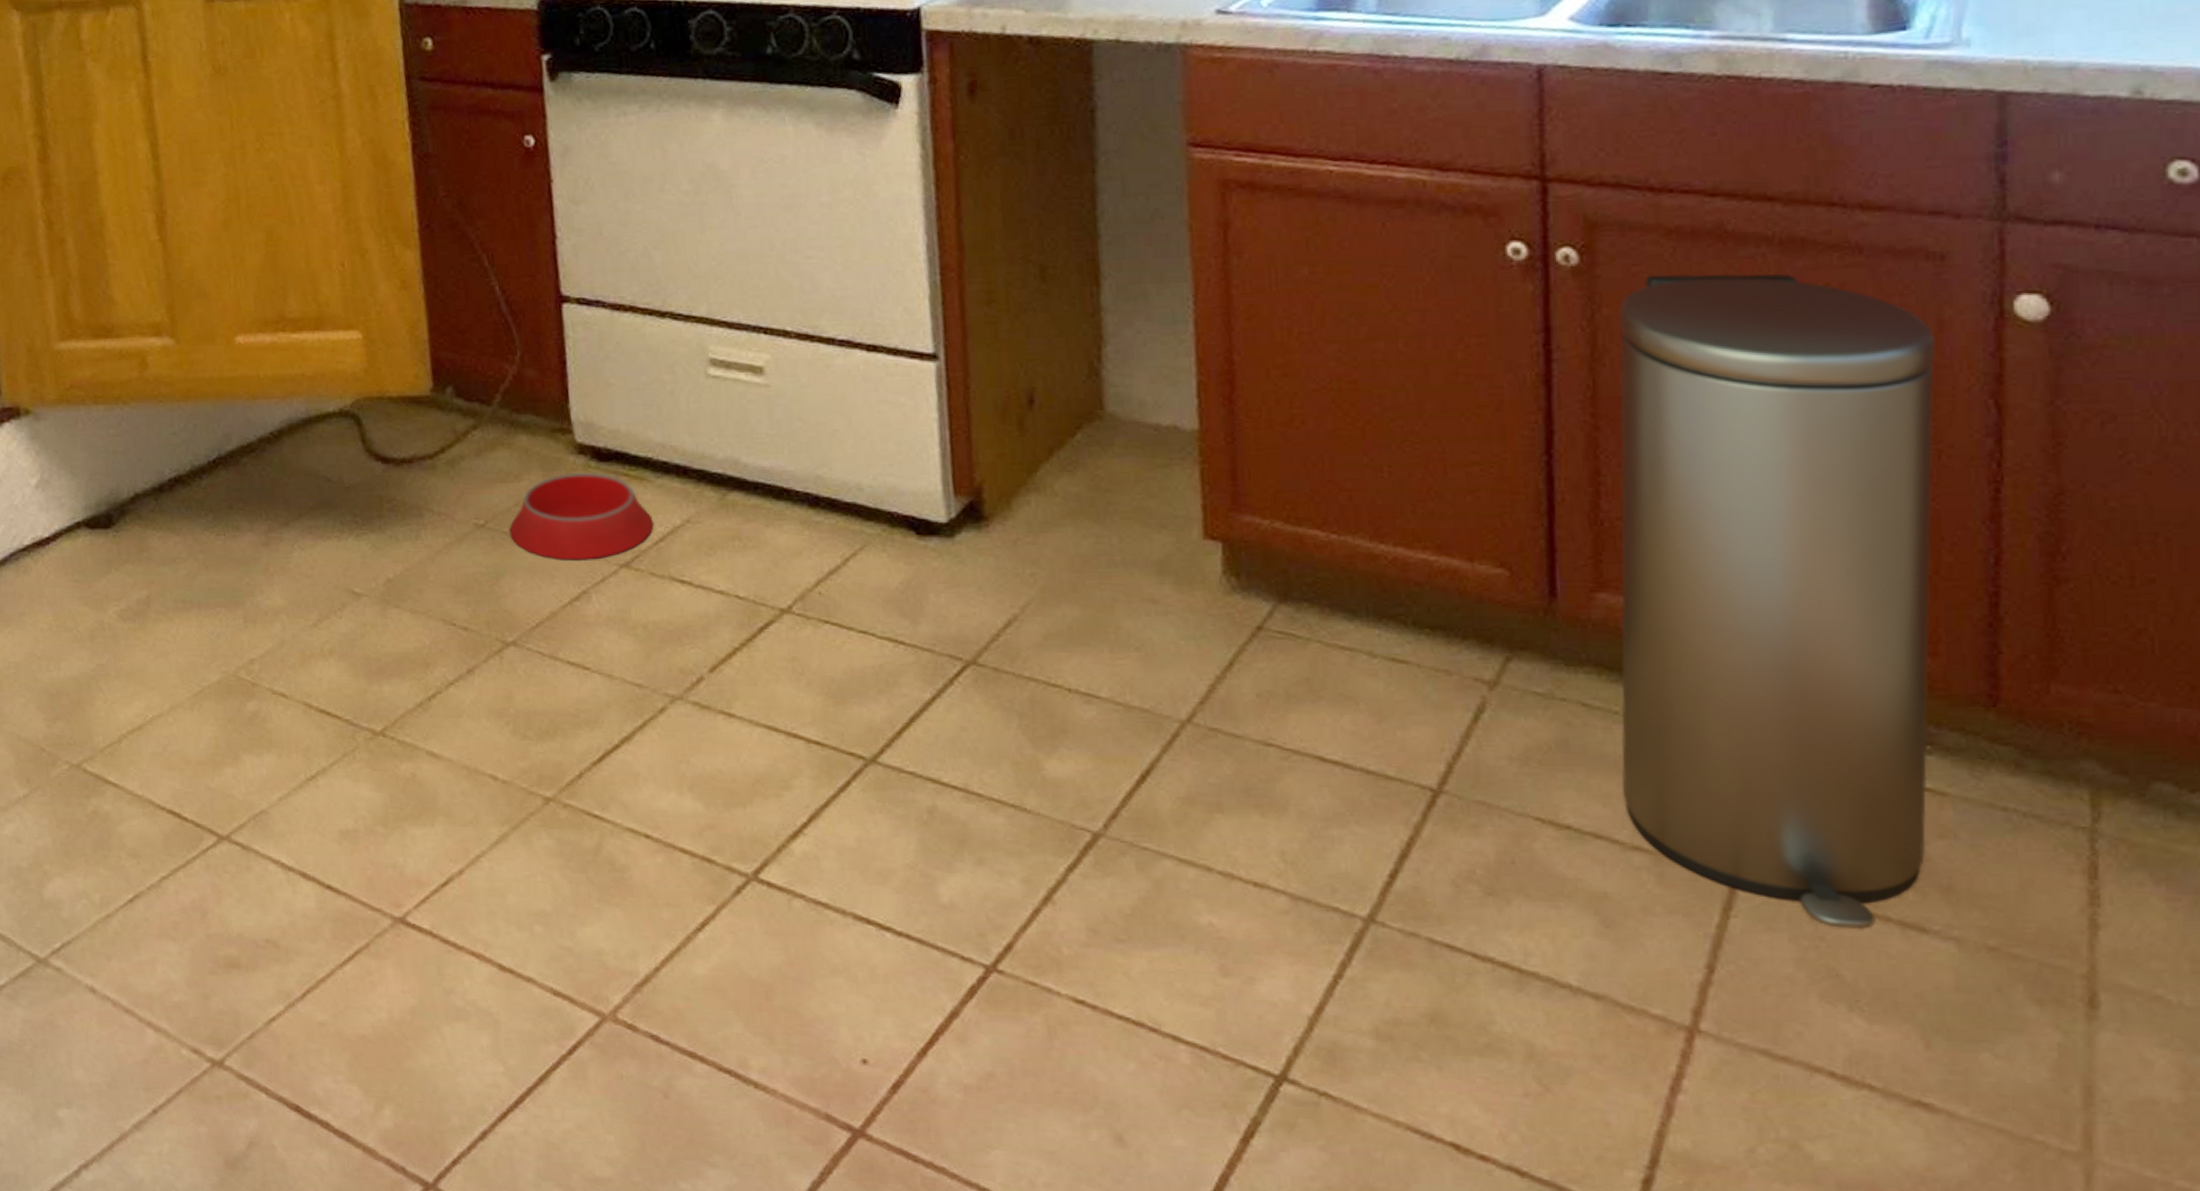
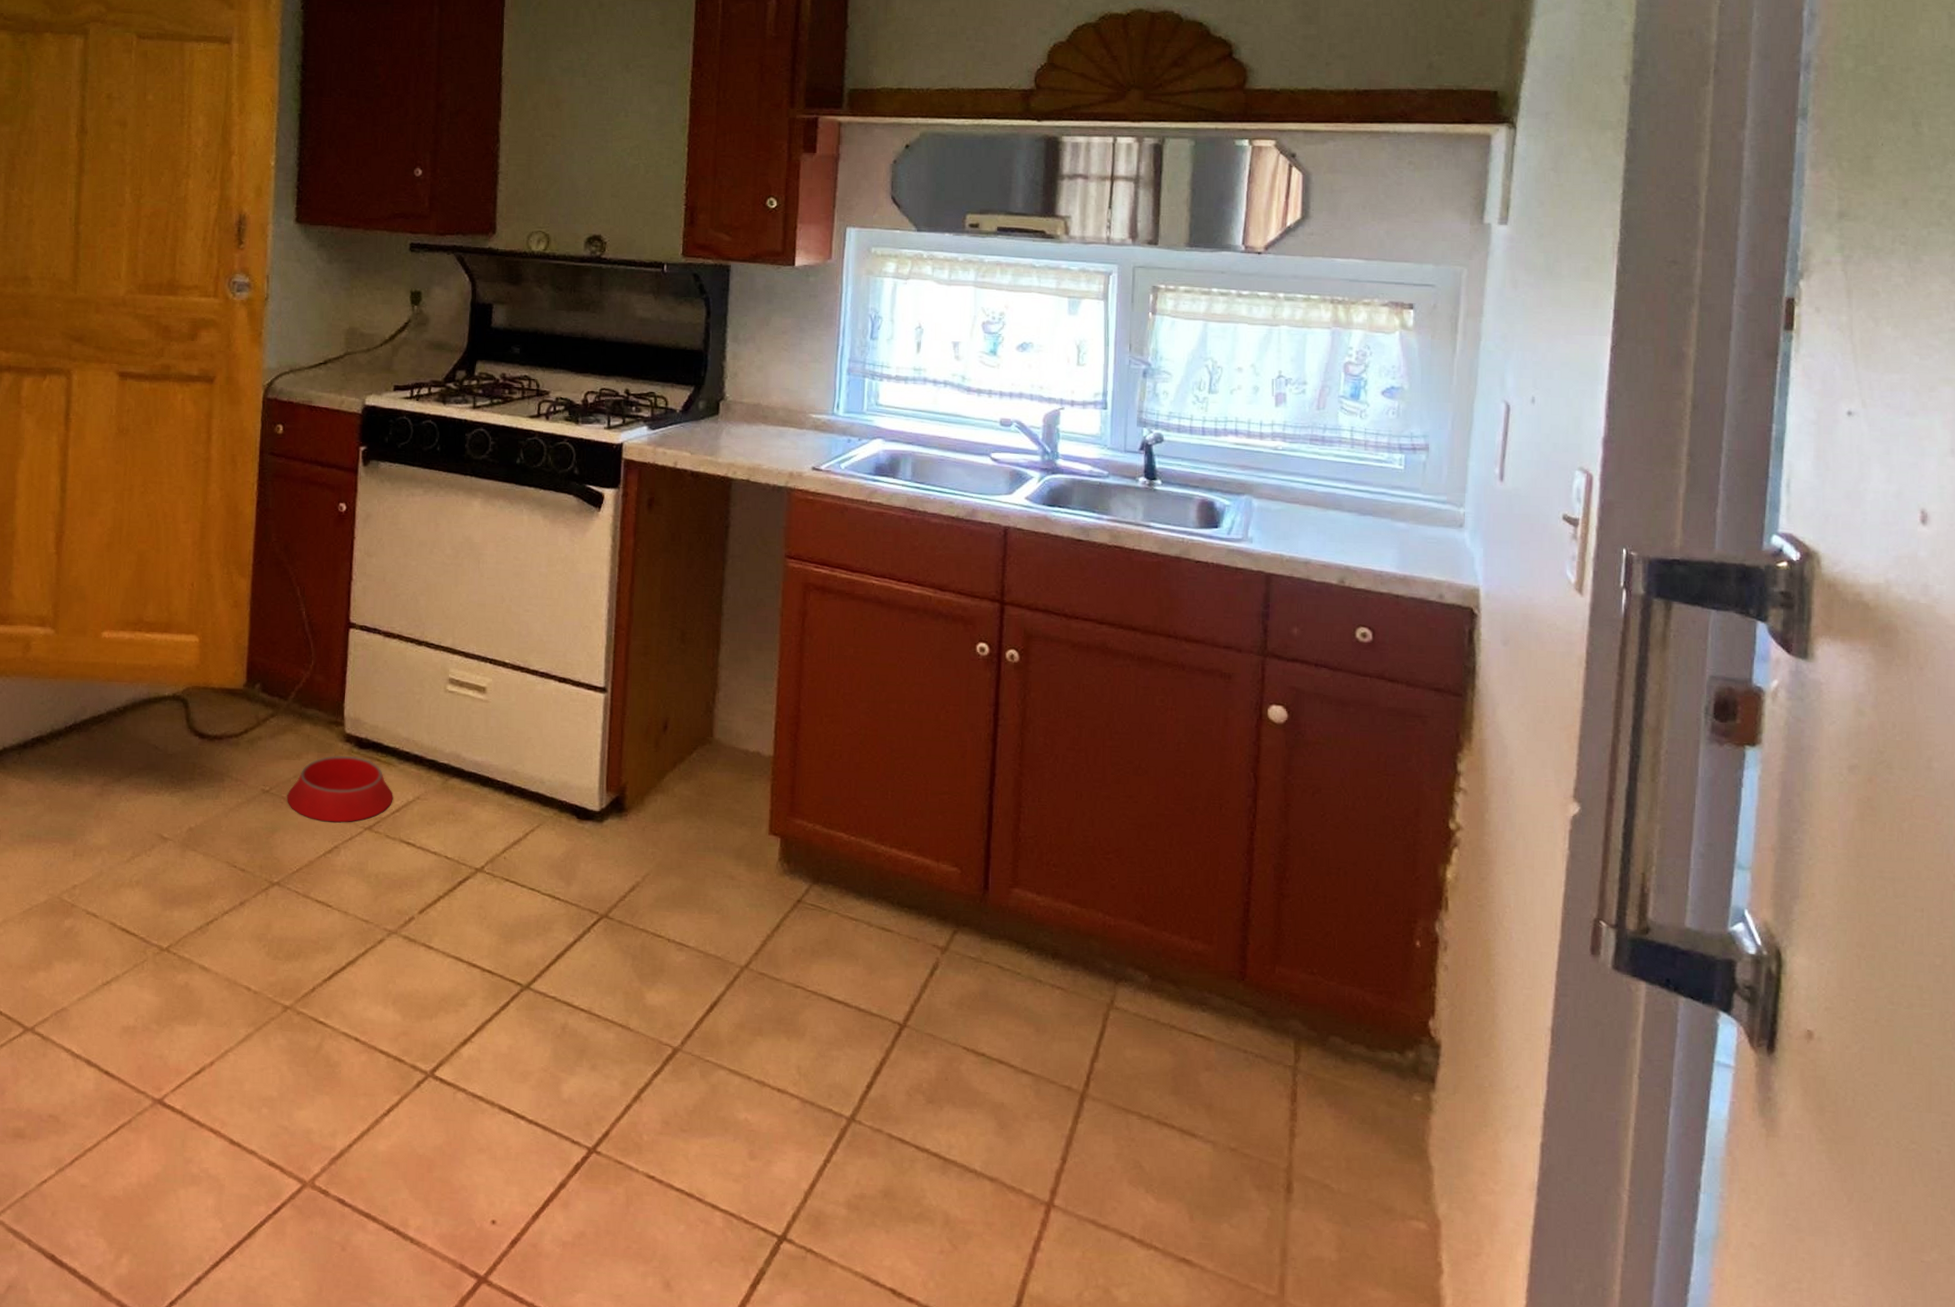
pedal bin: present [1619,273,1936,931] -> none [1019,673,1223,1135]

